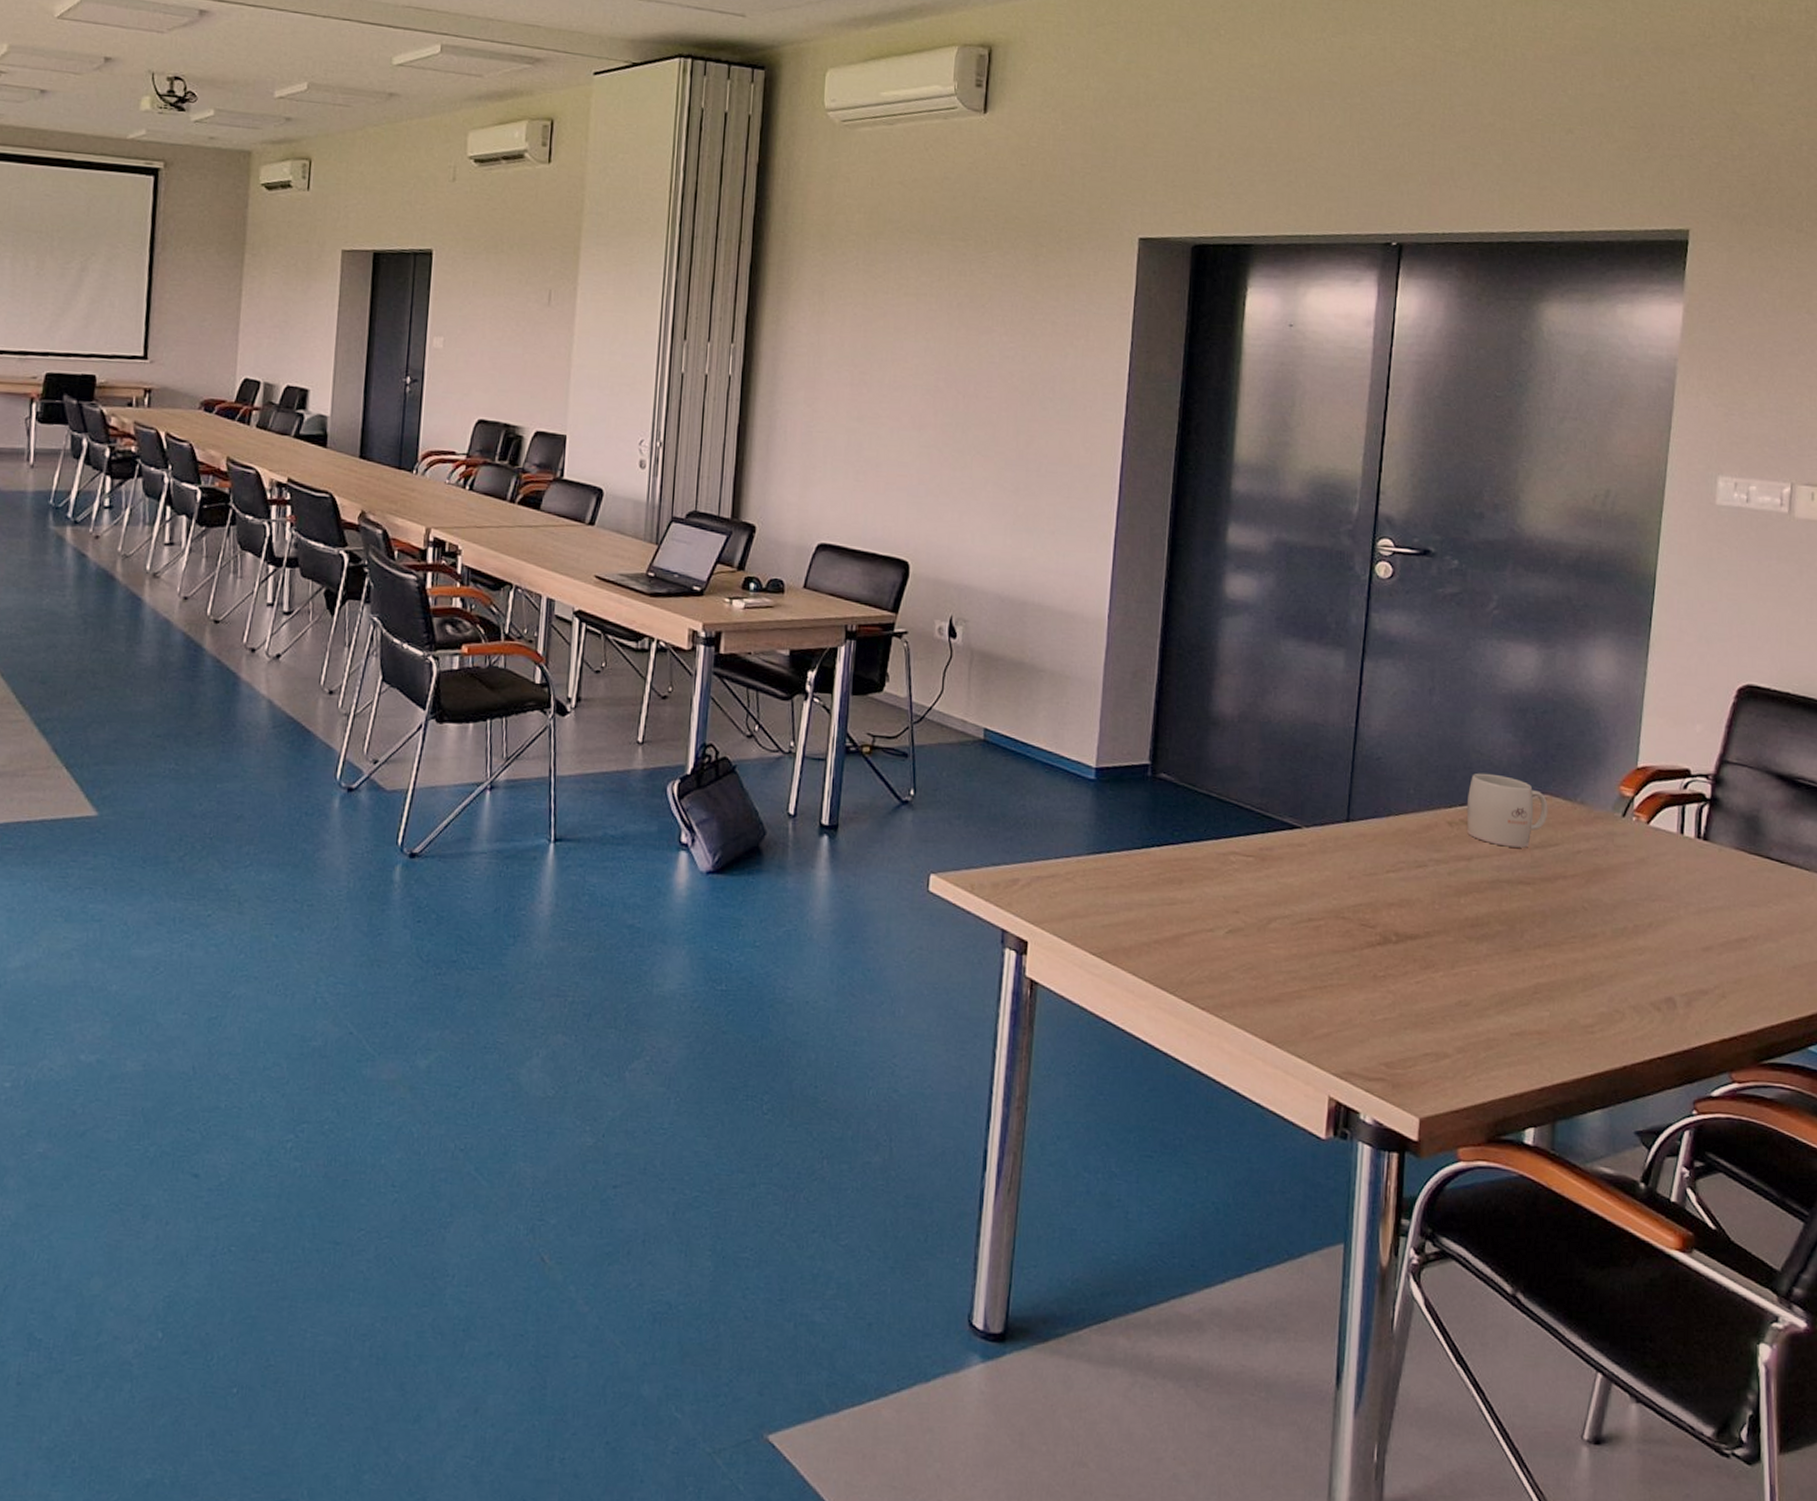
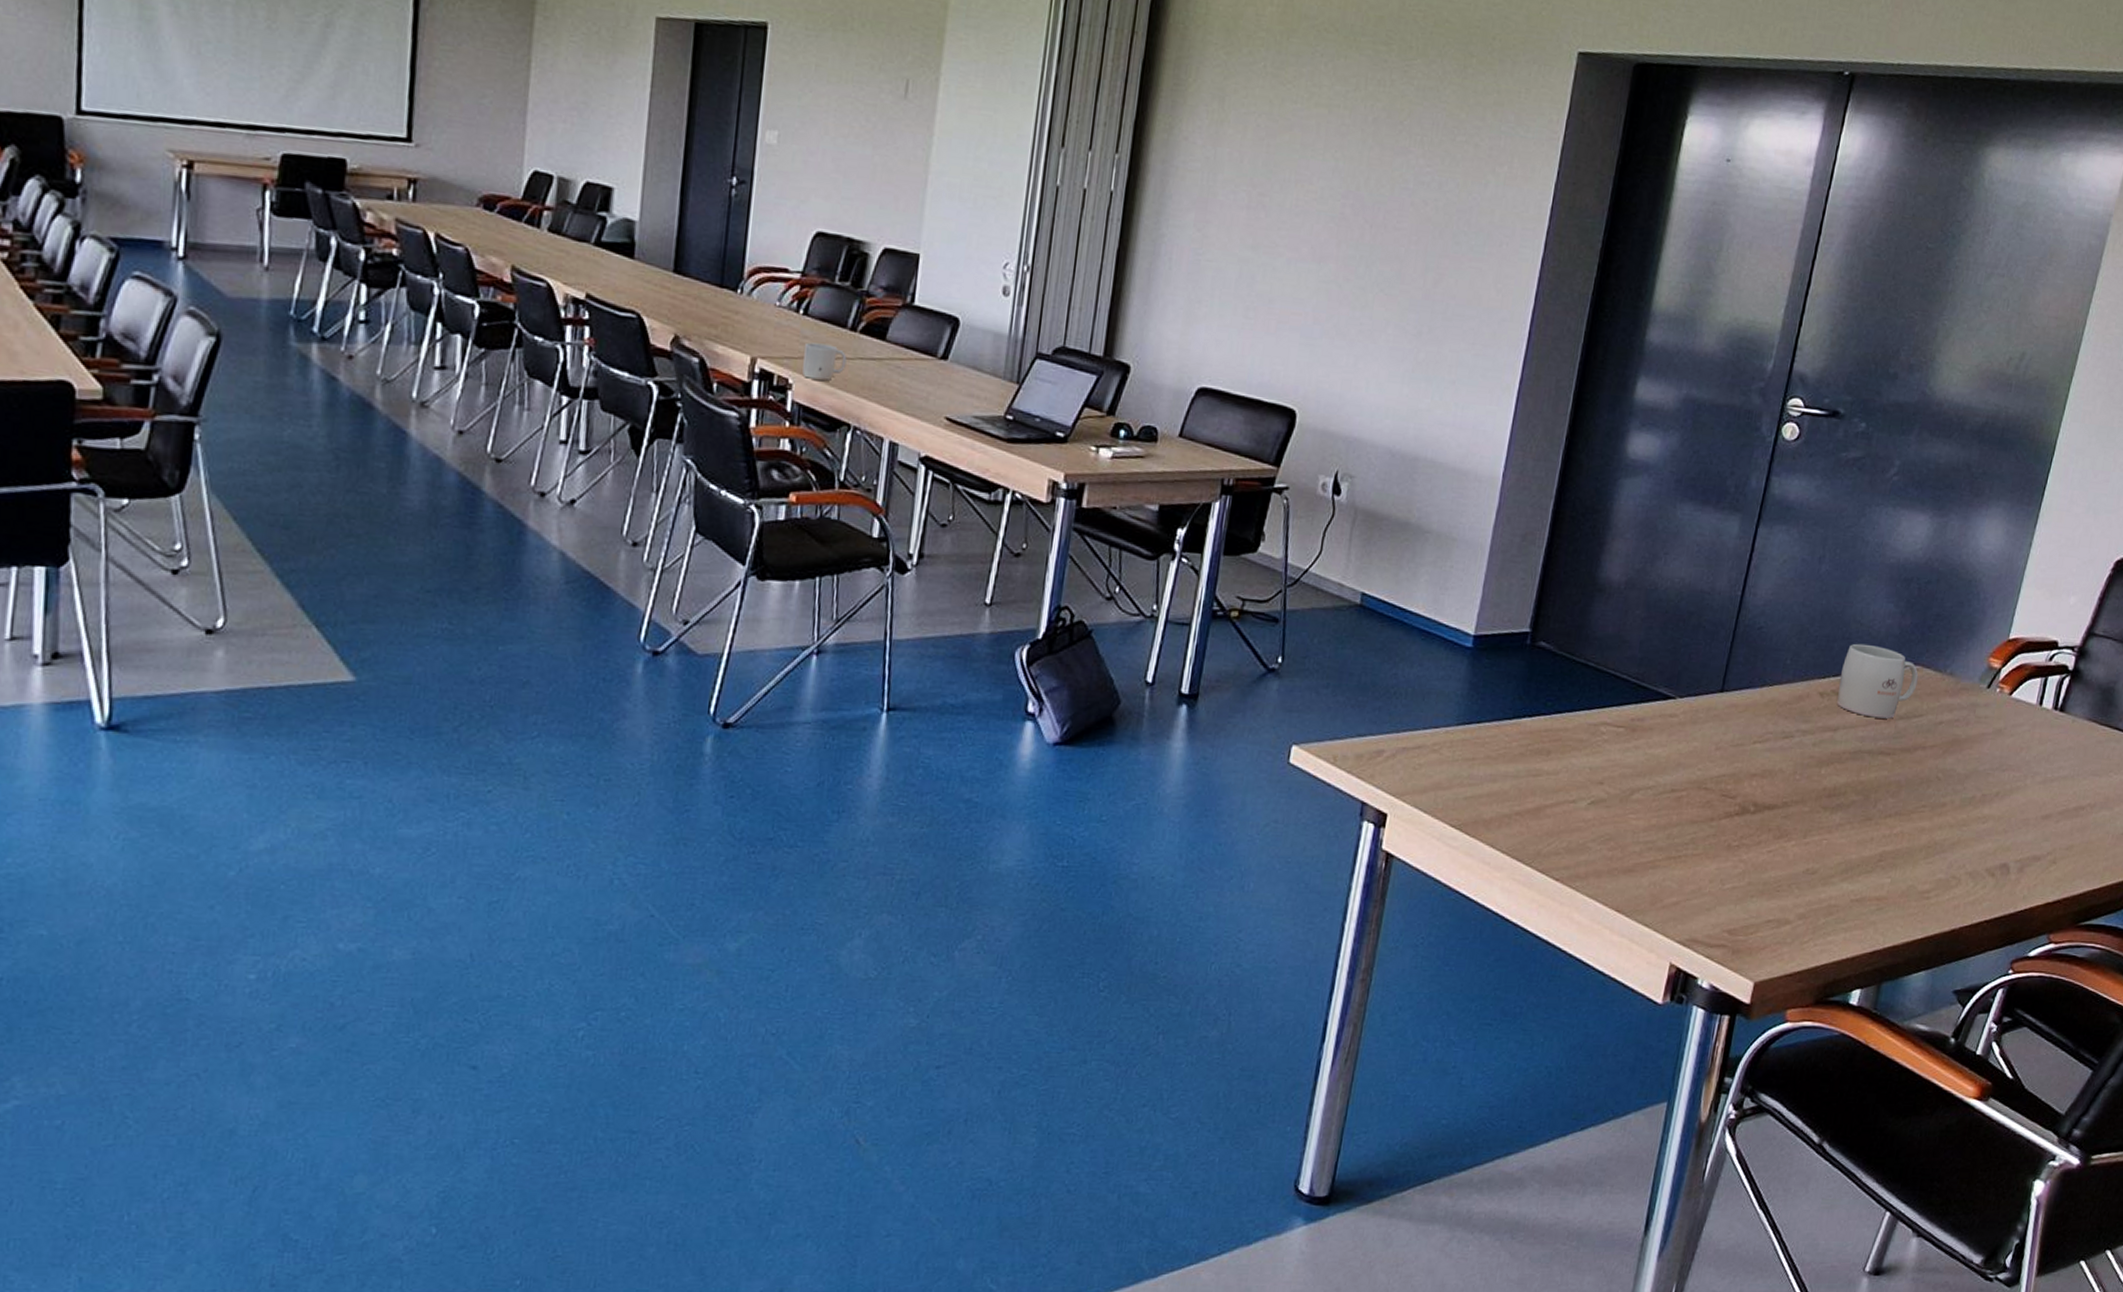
mug: none [469,513,507,546] -> present [802,342,847,381]

